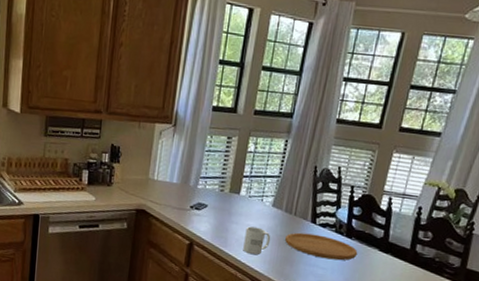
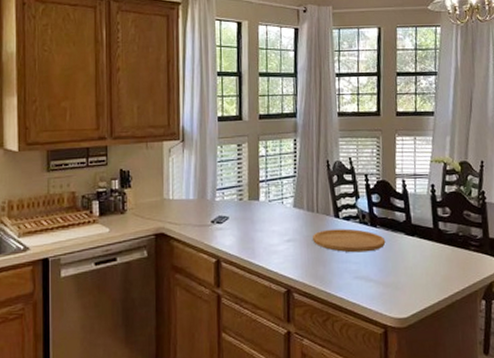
mug: present [243,226,271,255] -> none [271,231,299,261]

